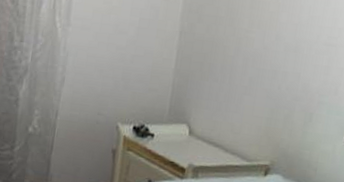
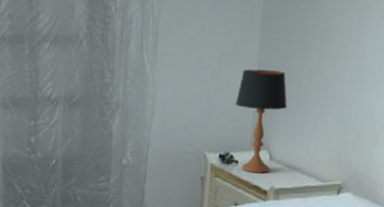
table lamp: none [153,36,211,149] -> present [235,69,288,173]

